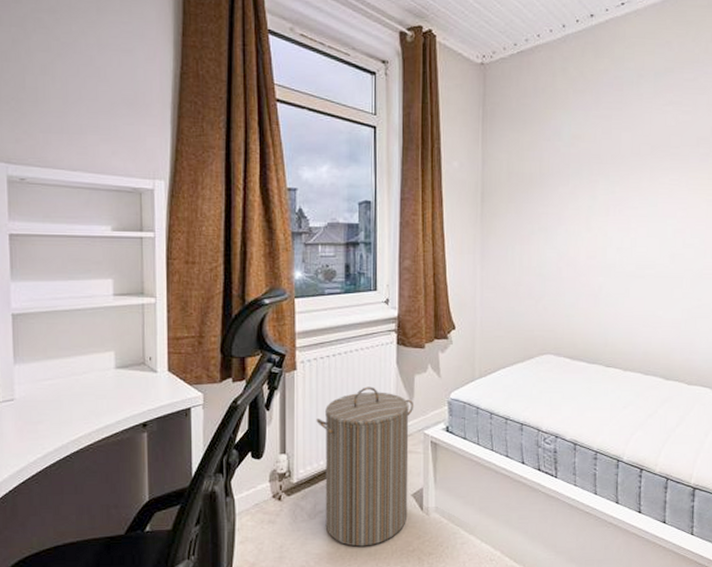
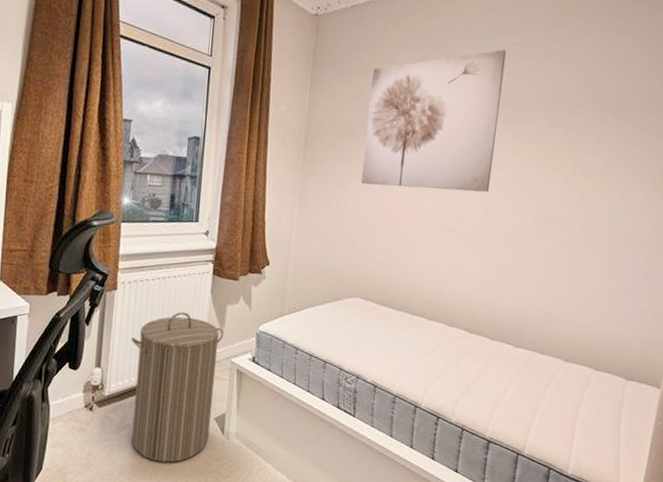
wall art: none [542,86,679,237] -> present [360,49,507,192]

